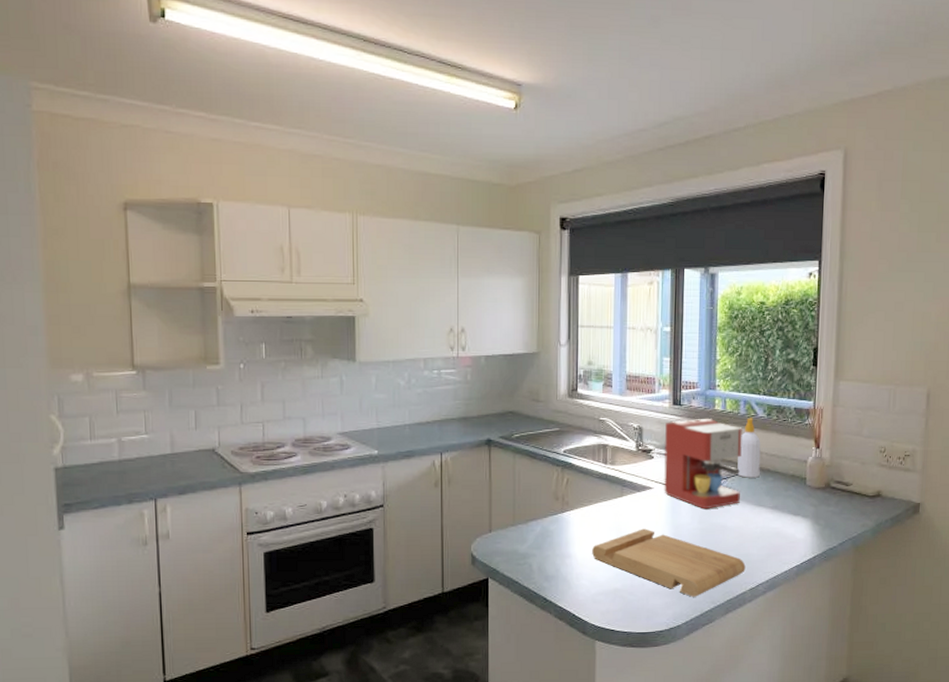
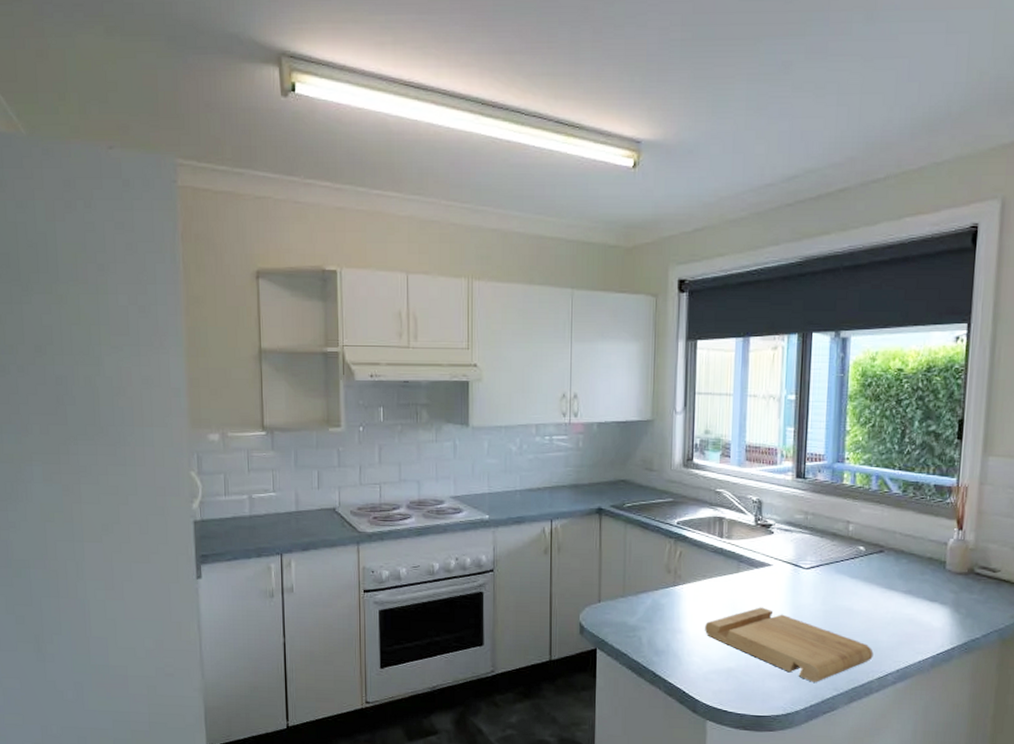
coffee maker: present [664,419,743,510] -> none [784,494,874,590]
soap bottle: present [737,418,761,478] -> none [866,494,895,559]

